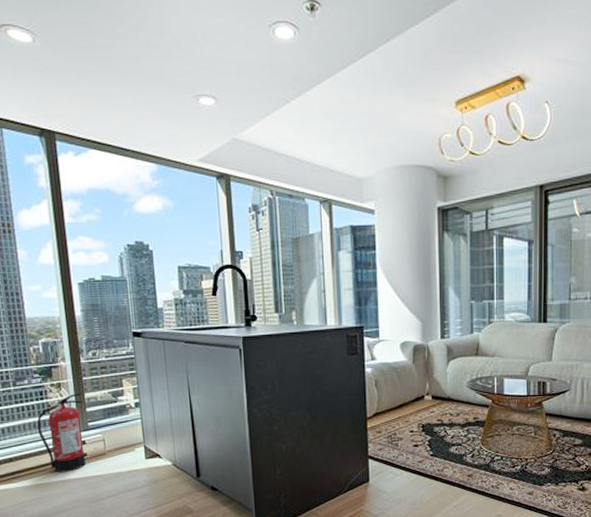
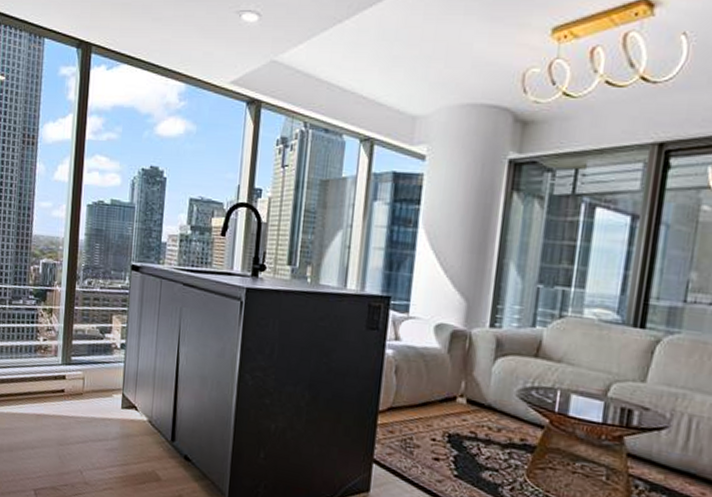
fire extinguisher: present [37,393,86,472] -> none [22,322,71,406]

